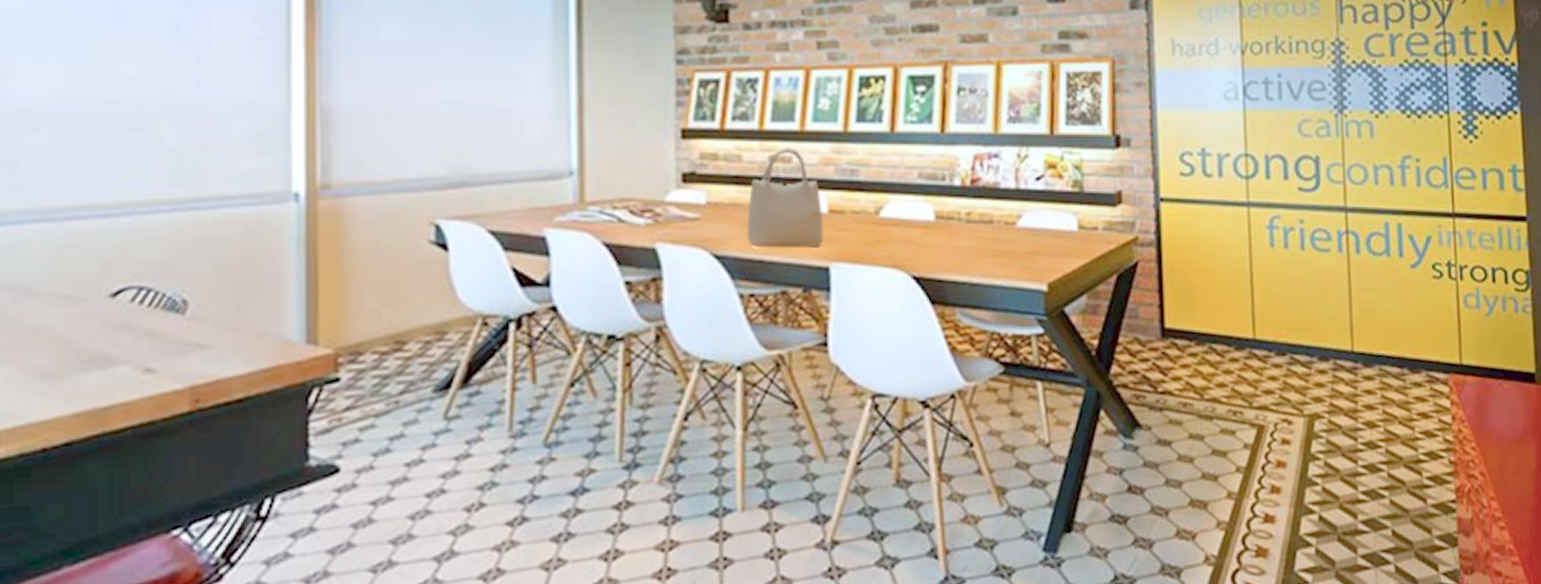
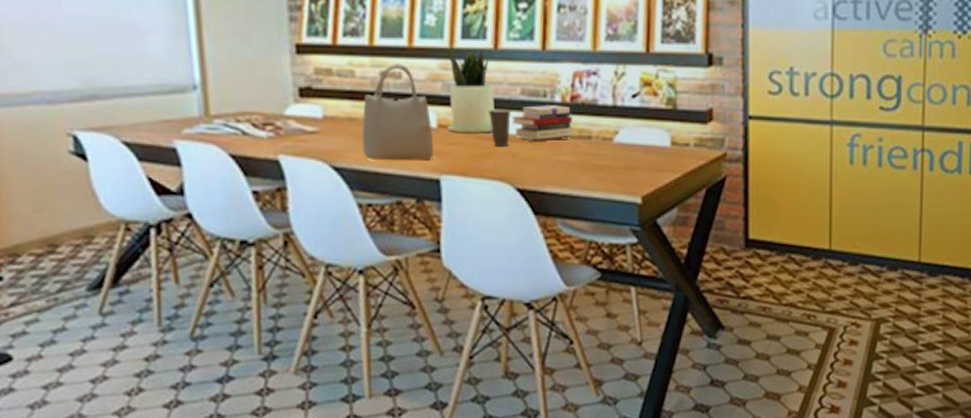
planter: none [838,132,890,219] -> present [447,49,495,134]
cup: none [882,194,908,232] -> present [487,110,512,147]
books: none [908,189,973,227] -> present [512,105,573,142]

